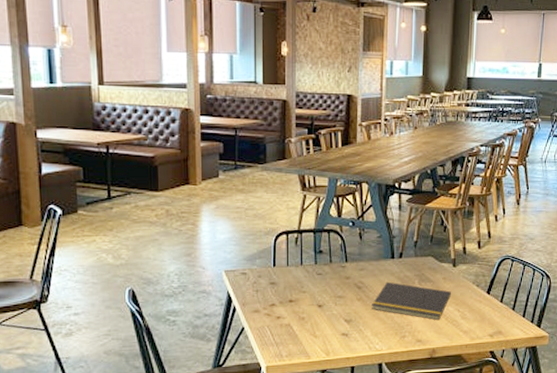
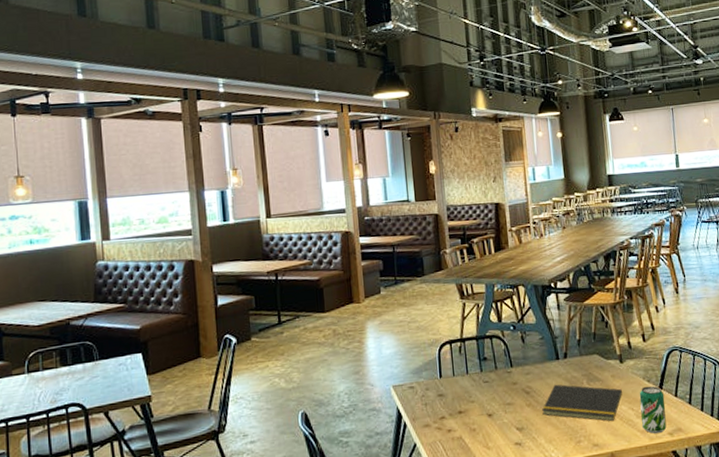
beverage can: none [465,290,491,335] -> present [639,386,667,434]

